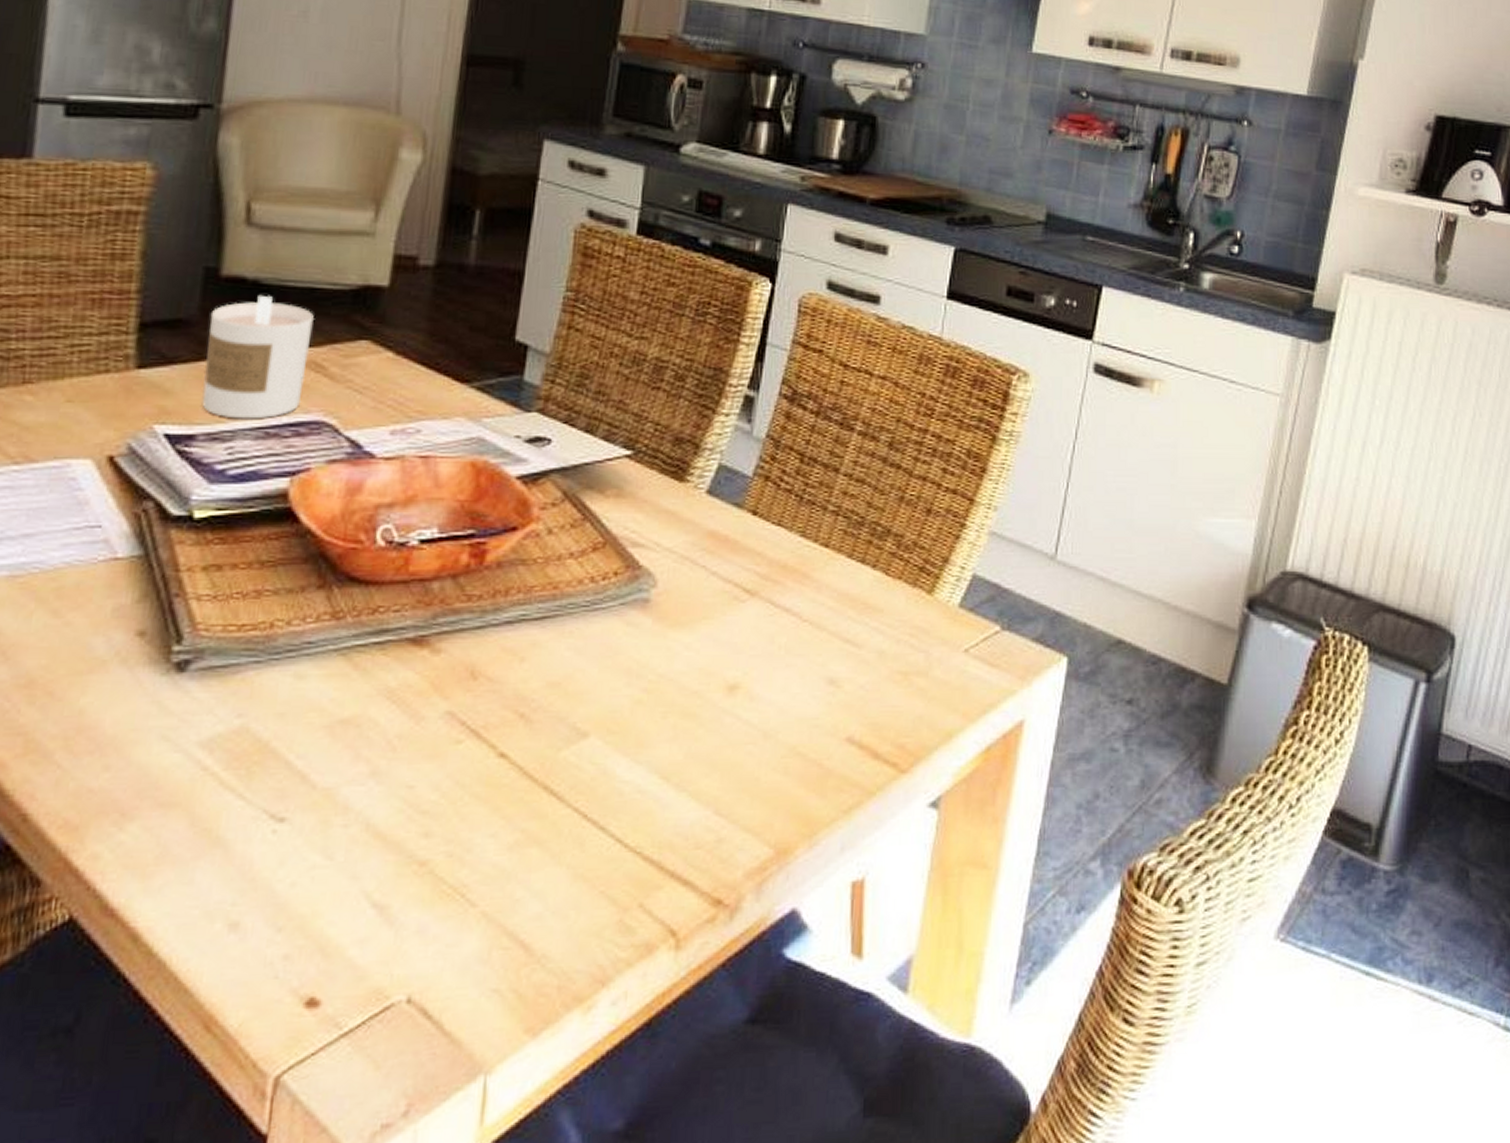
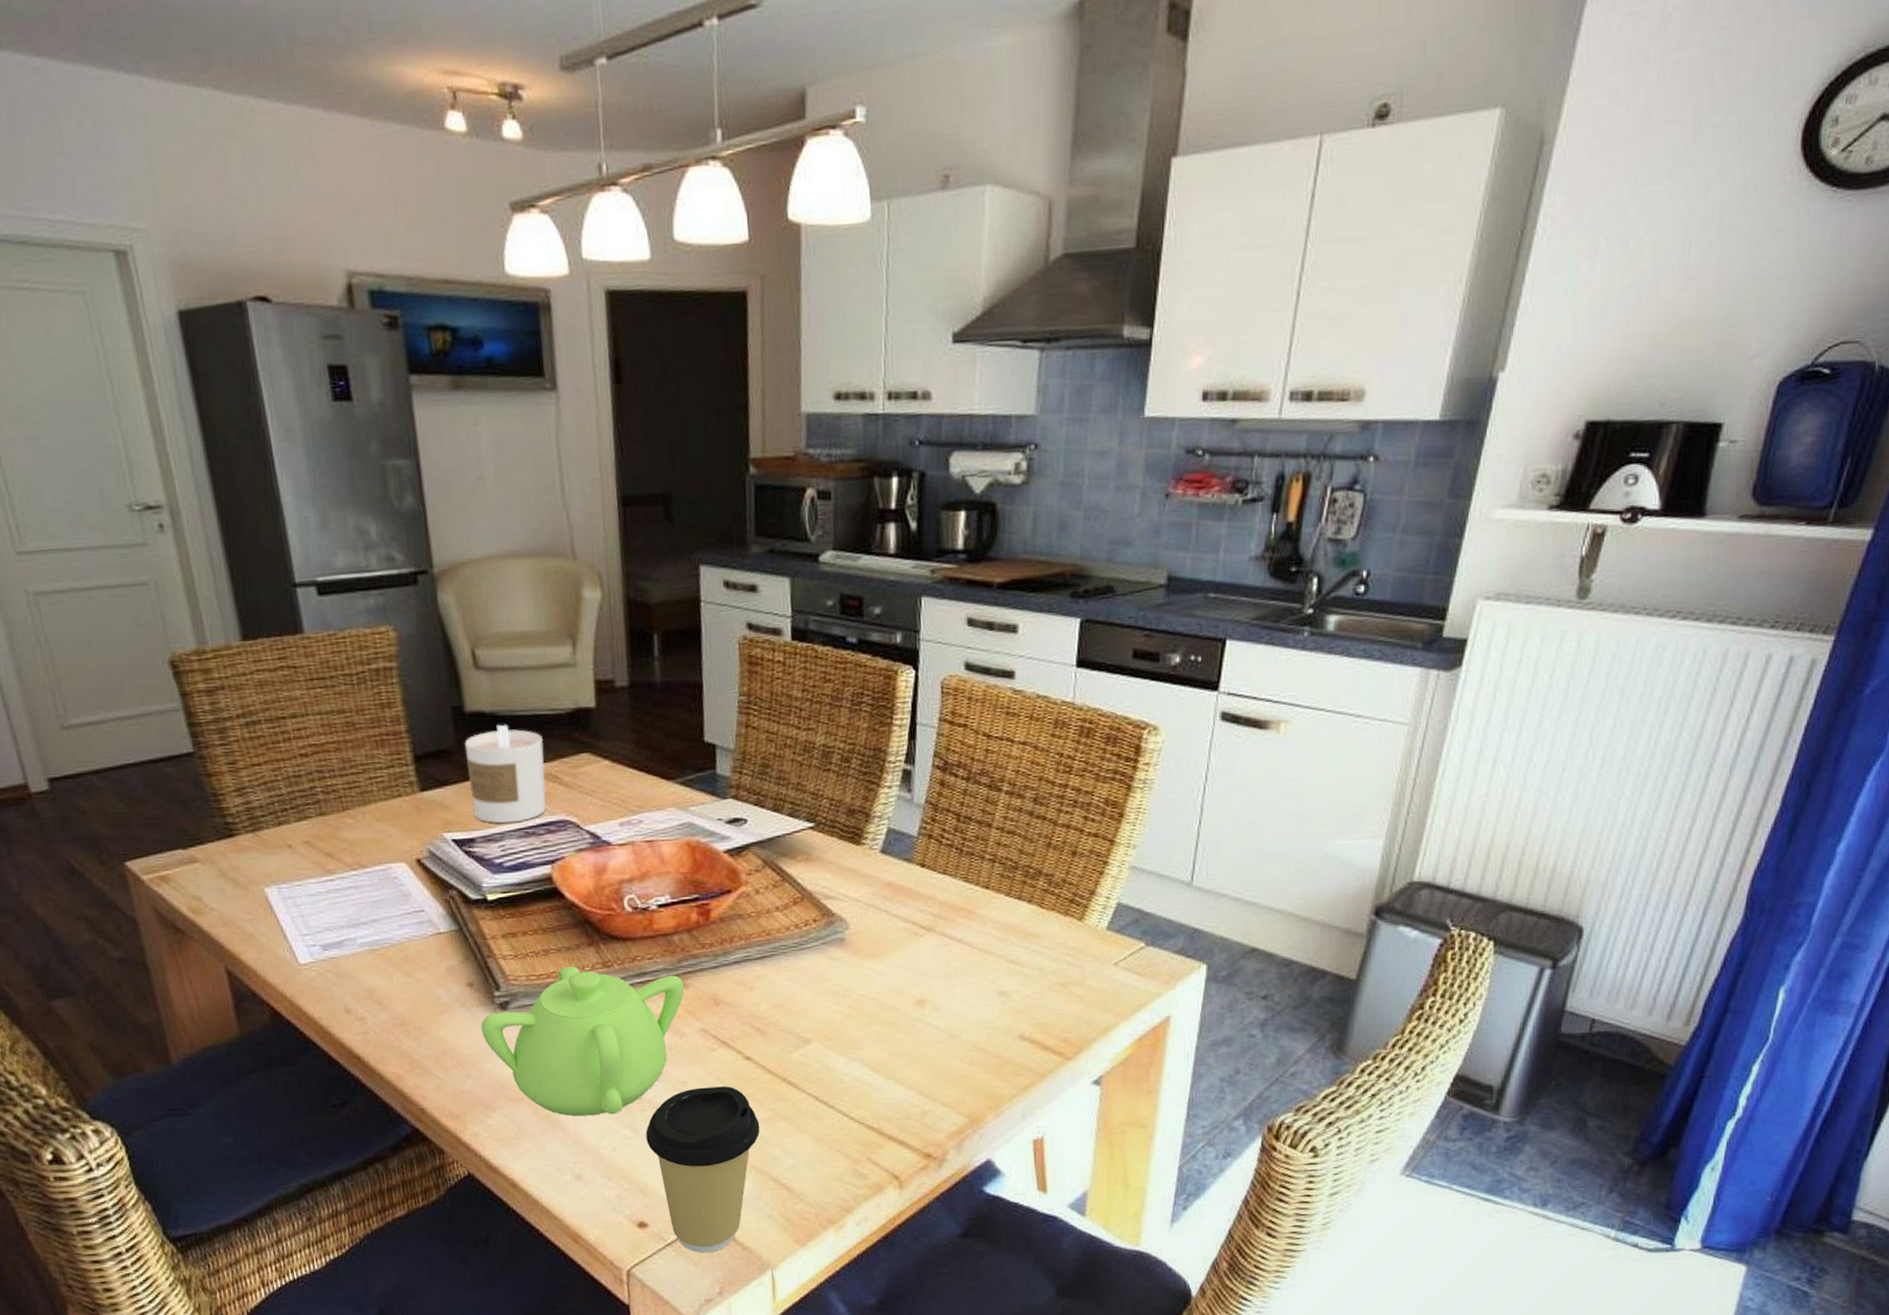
teapot: none [141,616,435,833] -> present [480,966,684,1117]
coffee cup: none [342,794,503,1049] -> present [645,1086,760,1253]

